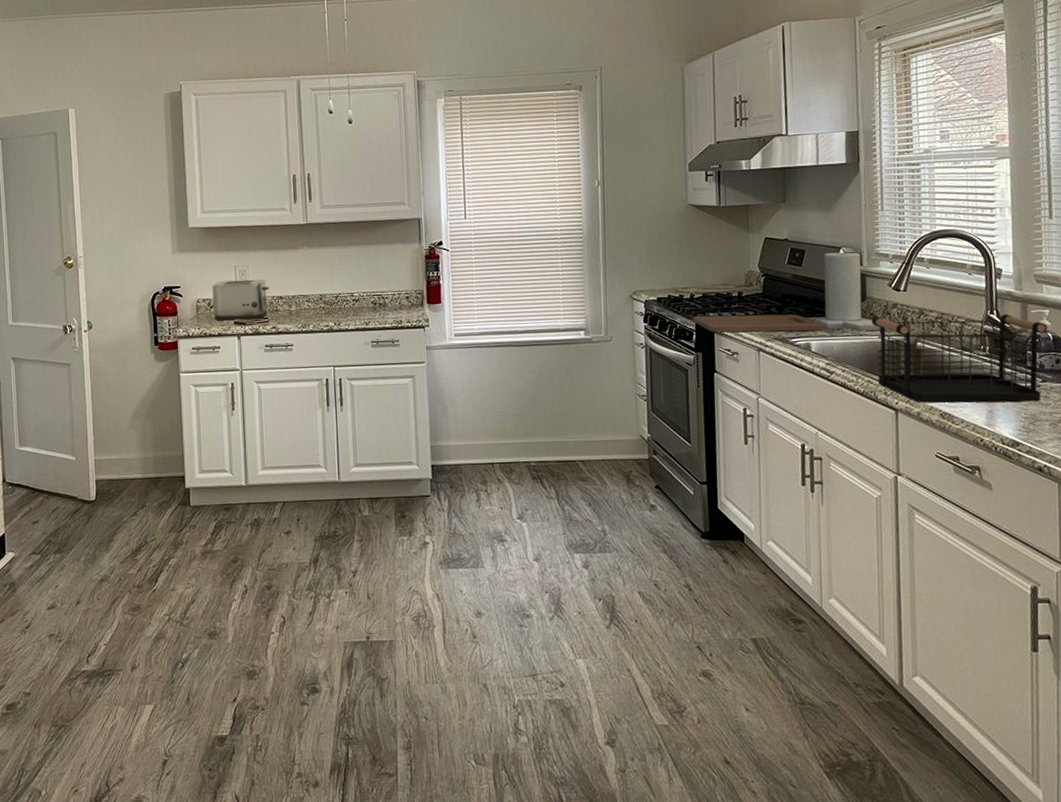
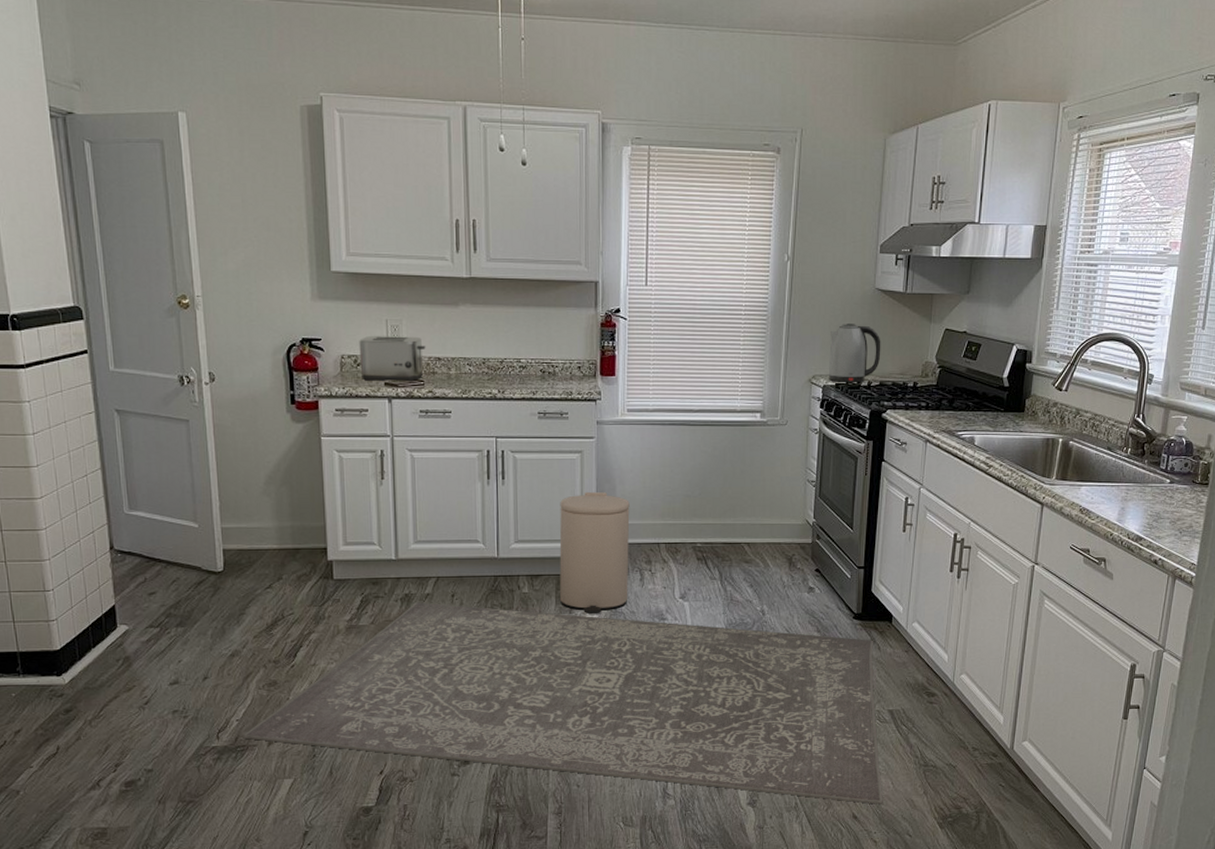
rug: none [109,526,758,748] -> present [243,602,883,804]
pedal bin: none [395,414,466,536] -> present [559,491,630,614]
kettle: none [647,238,701,297] -> present [829,322,881,382]
cutting board: present [692,314,824,333] -> none [867,403,989,425]
paper towel: present [814,252,890,332] -> none [981,348,1047,428]
dish rack: present [871,314,1048,403] -> none [1030,414,1183,501]

